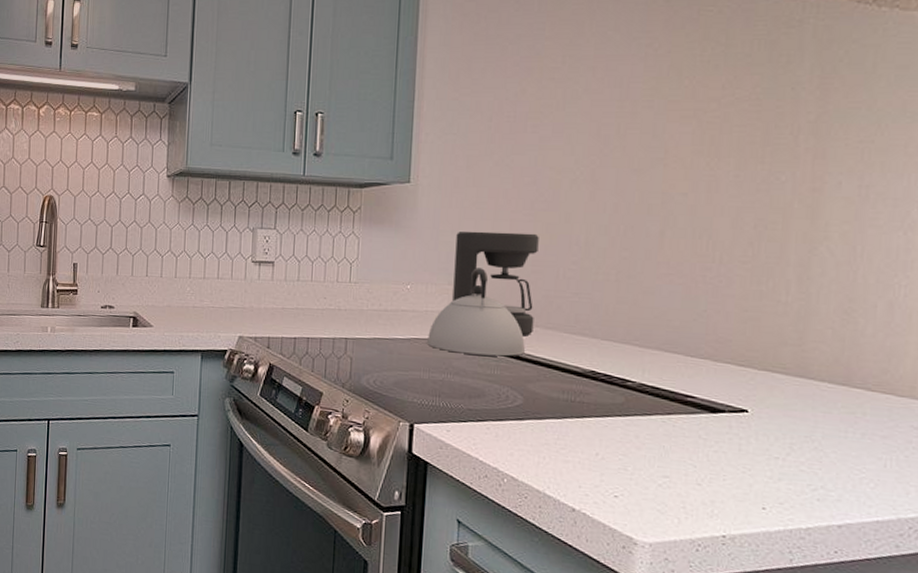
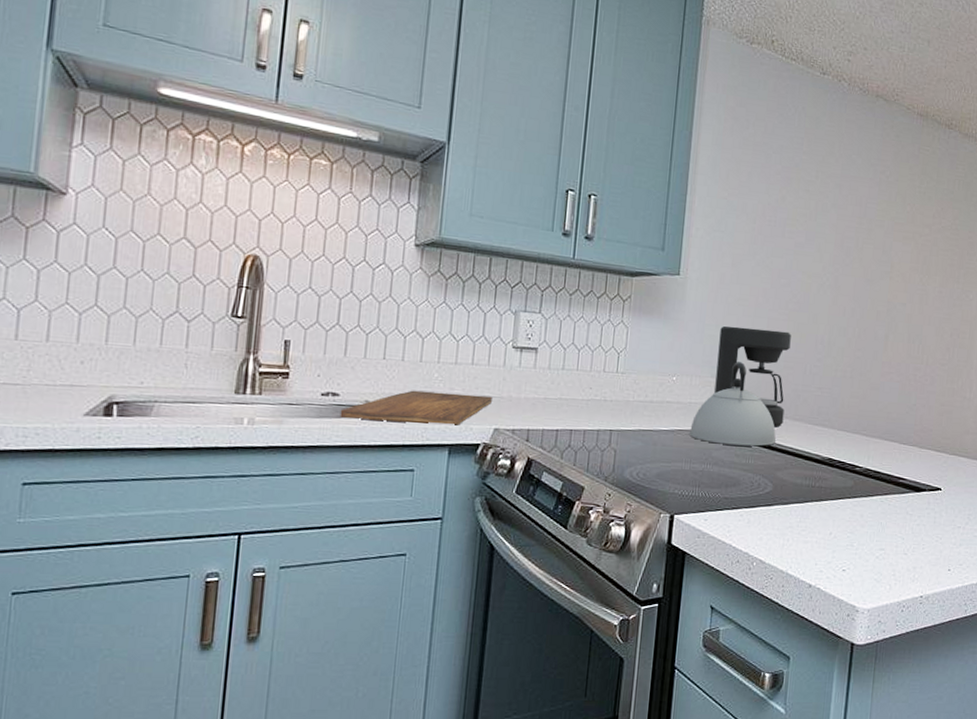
cutting board: none [115,302,236,333] -> present [339,390,492,426]

